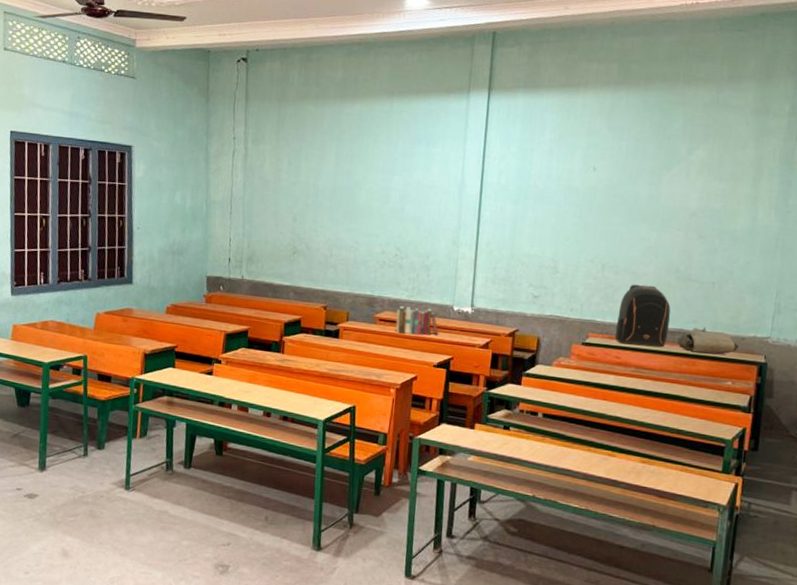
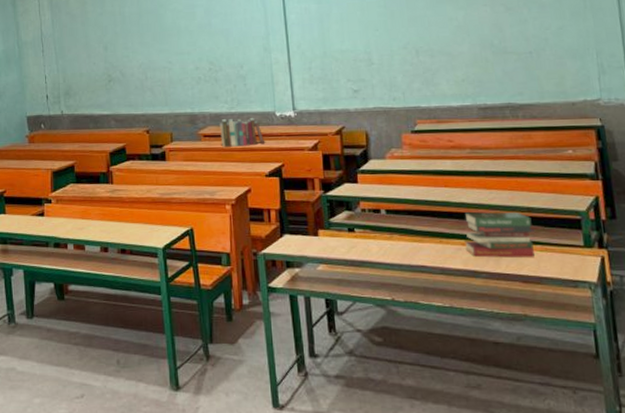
books: none [611,426,679,477] -> present [464,211,535,259]
backpack: present [614,284,671,348] -> none [441,63,497,126]
bag: present [677,327,738,355] -> none [507,98,571,126]

